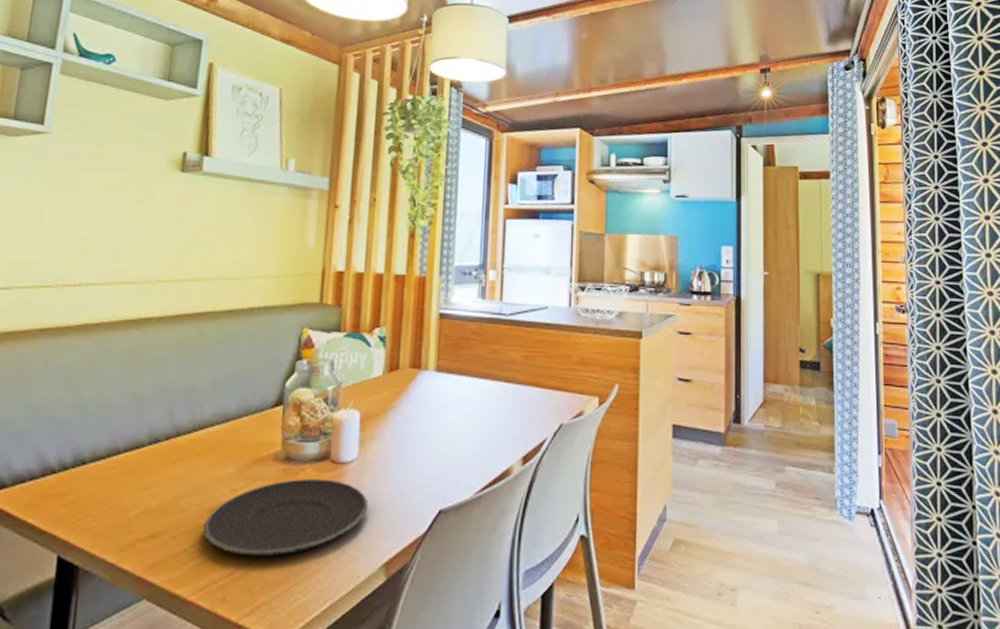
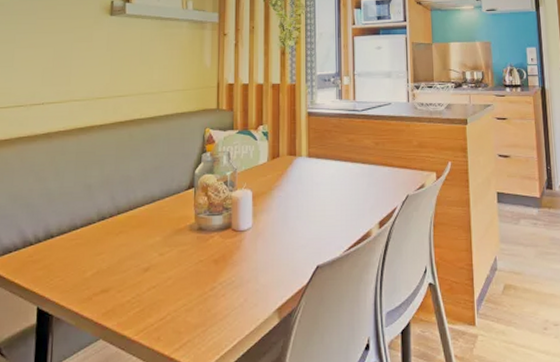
plate: present [203,479,369,557] -> none [140,244,263,305]

